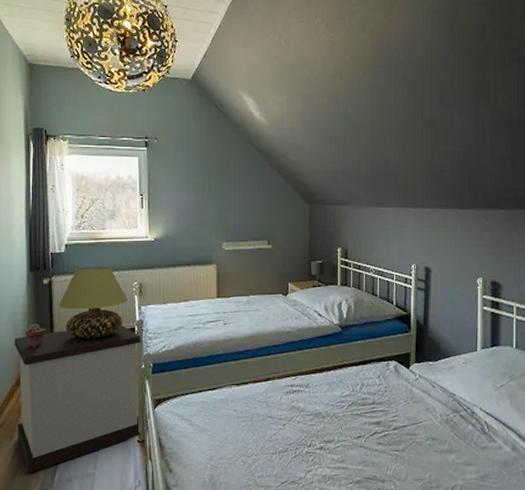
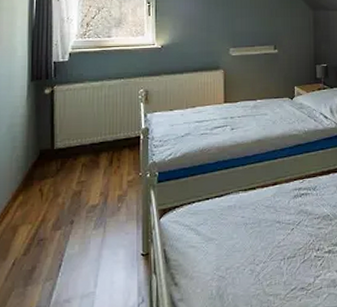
nightstand: present [14,325,142,473] -> none [11,133,146,297]
potted succulent: present [25,323,46,348] -> none [24,135,47,160]
table lamp: present [58,266,128,340] -> none [60,74,134,150]

